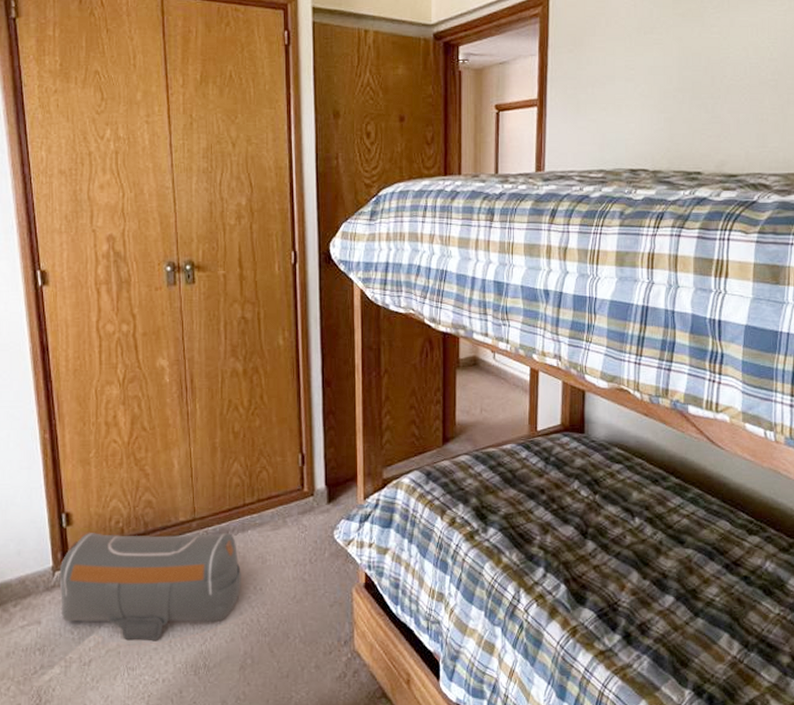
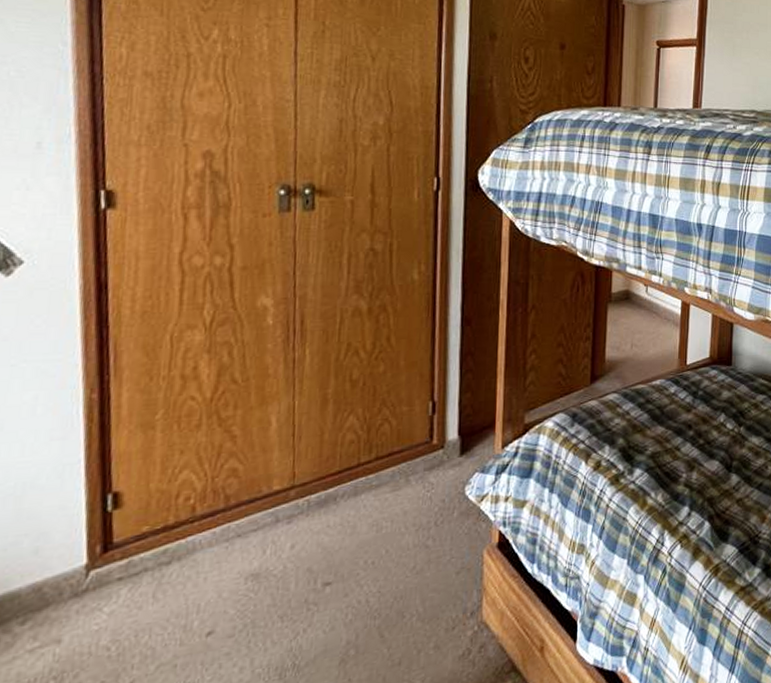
duffel bag: present [59,533,241,641] -> none [94,500,350,649]

